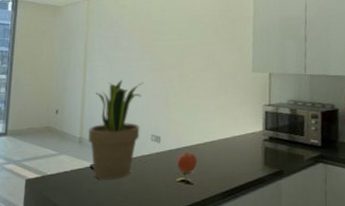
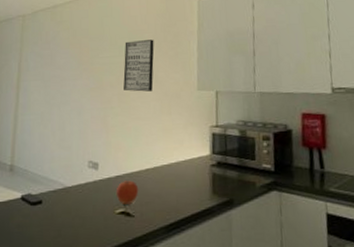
potted plant: present [88,79,143,180] -> none [19,100,80,212]
wall art: none [183,24,212,73] -> present [123,39,154,92]

